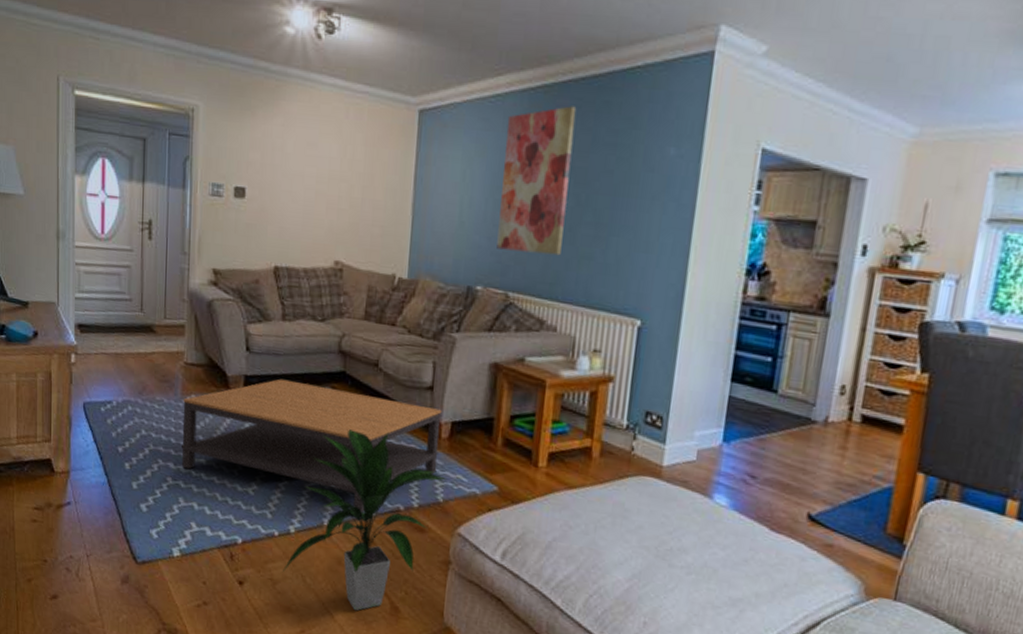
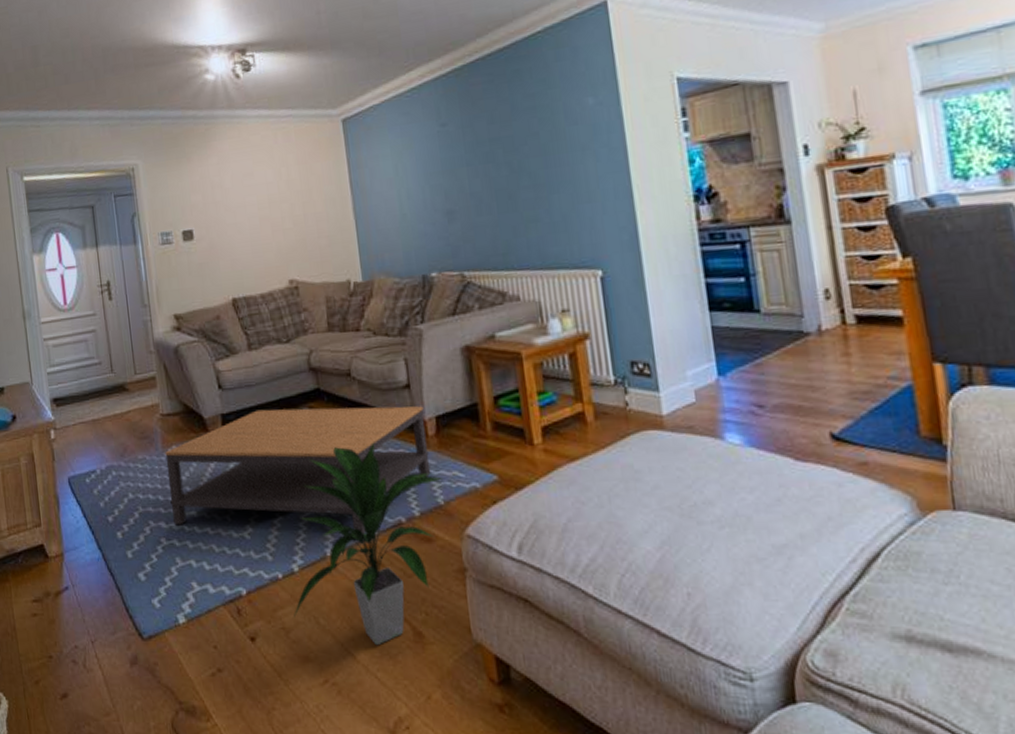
wall art: present [496,106,577,256] -> none [426,82,507,232]

